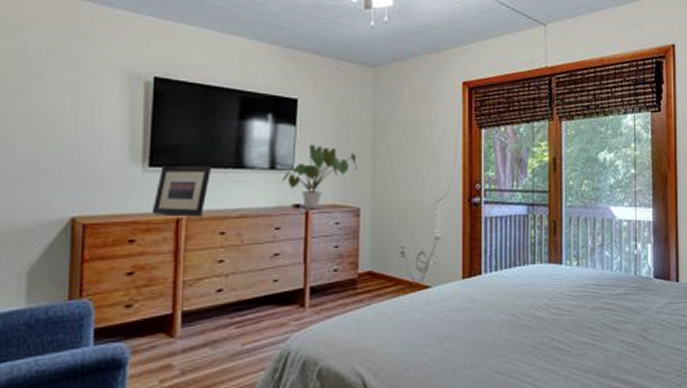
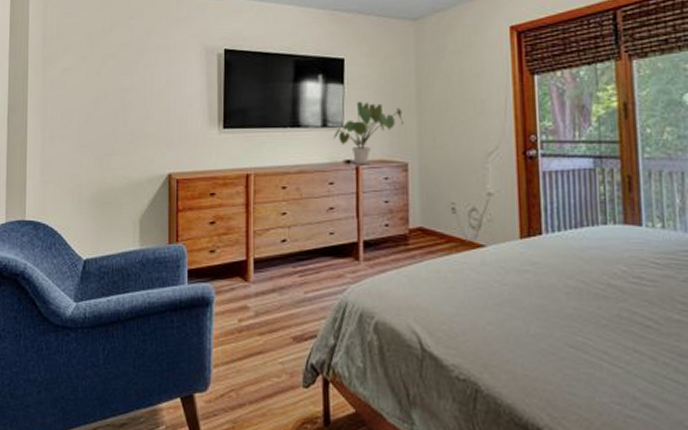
picture frame: present [151,165,213,217] -> none [227,125,274,173]

